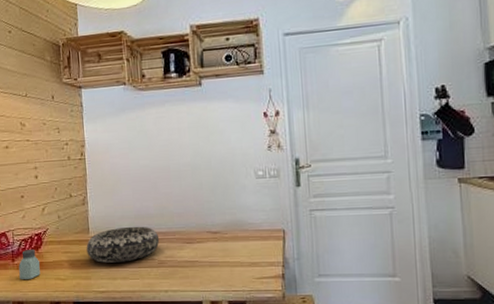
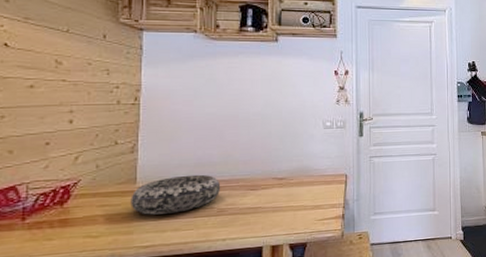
saltshaker: present [18,249,40,279] -> none [31,203,63,241]

